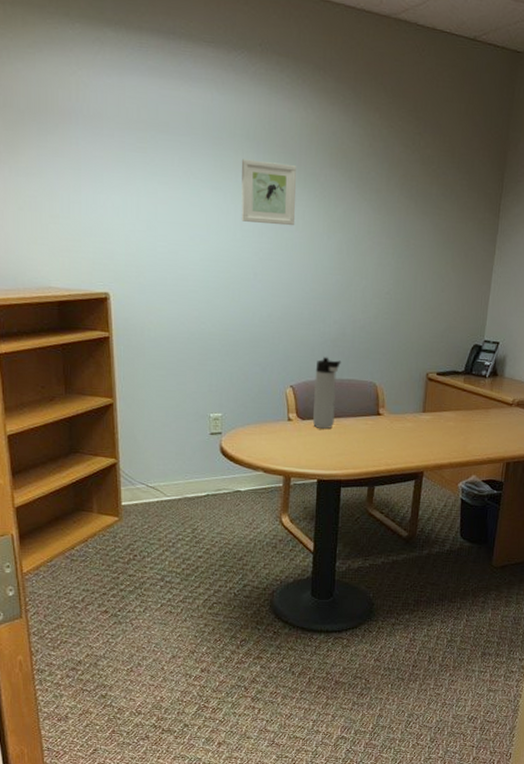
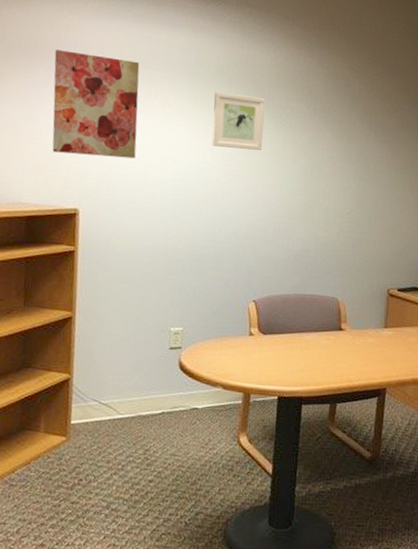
wall art: none [67,113,163,237] -> present [52,49,140,159]
thermos bottle: present [313,357,342,430] -> none [275,273,305,345]

